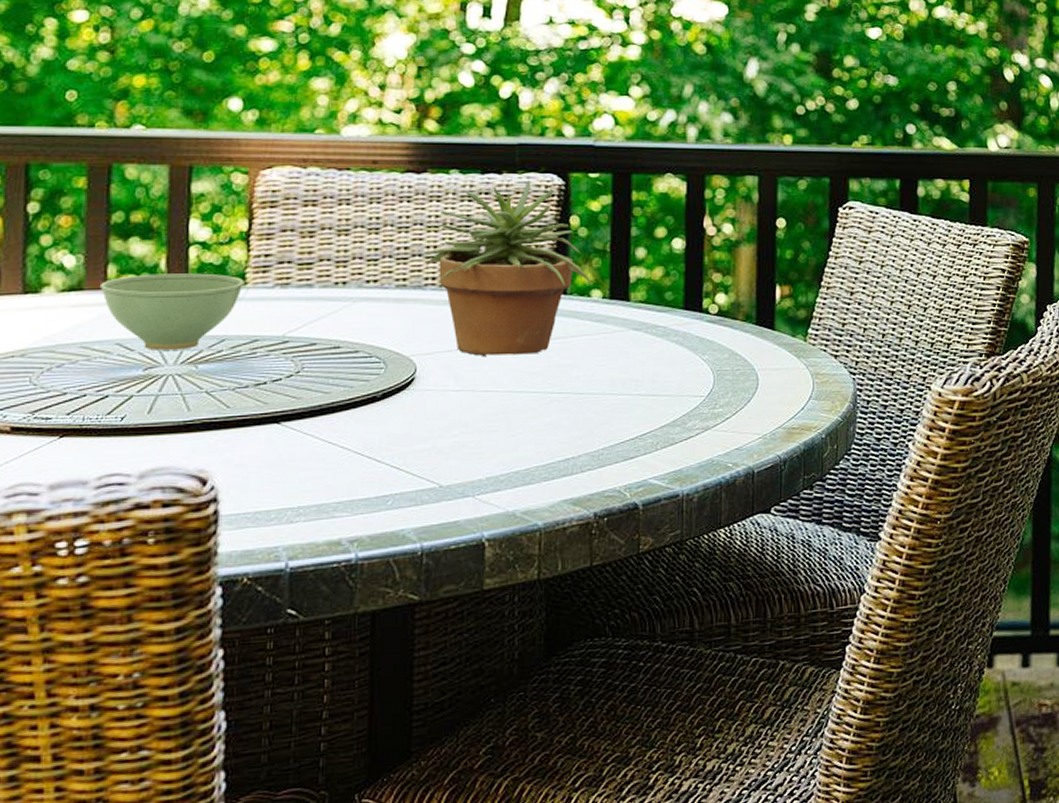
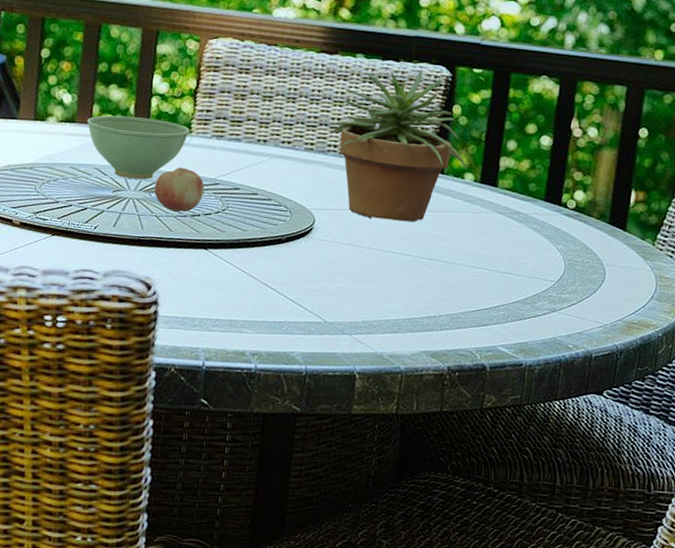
fruit: none [202,327,270,383] -> present [154,167,205,212]

